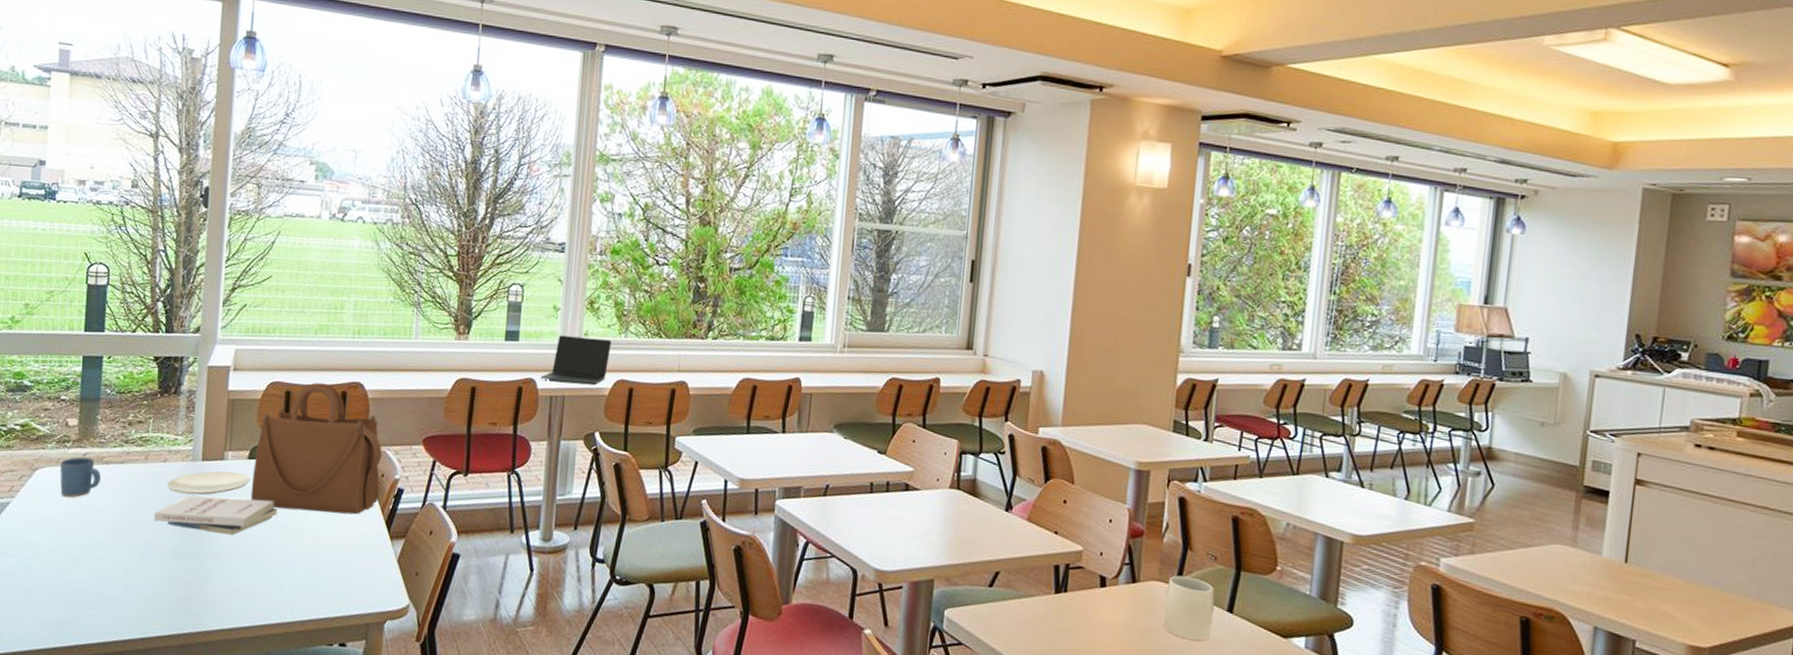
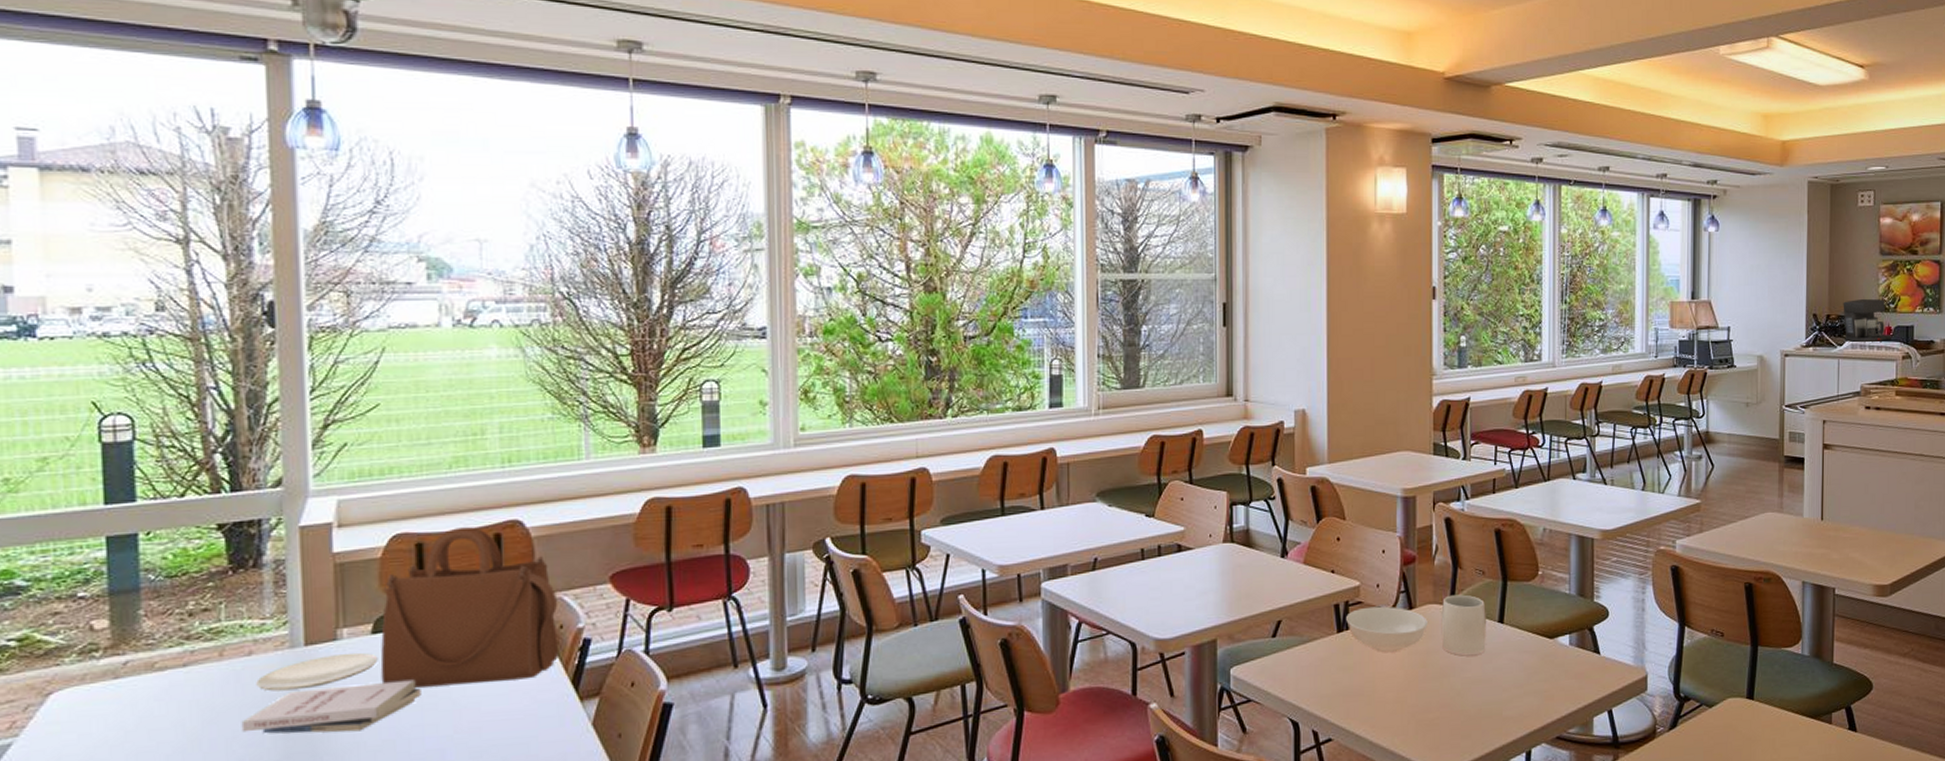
mug: present [60,457,102,498] -> none [88,666,155,722]
laptop: present [540,335,611,384] -> none [752,432,834,487]
bowl: none [1065,573,1152,623] -> present [1346,606,1429,653]
coffee maker: none [1674,323,1737,375] -> present [1843,298,1891,343]

